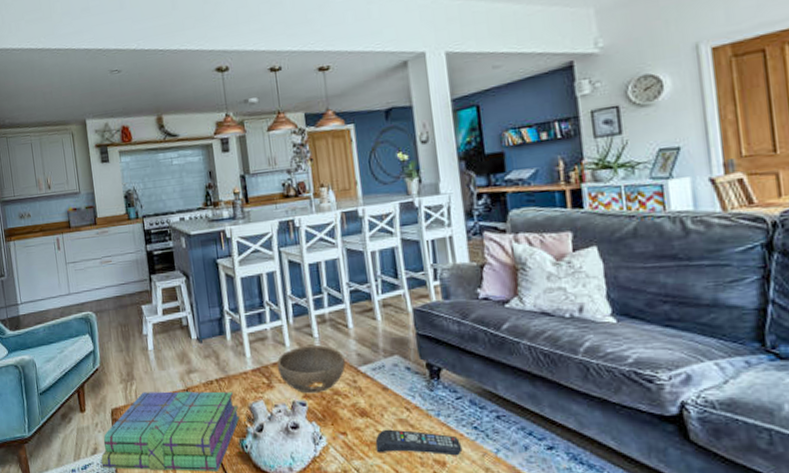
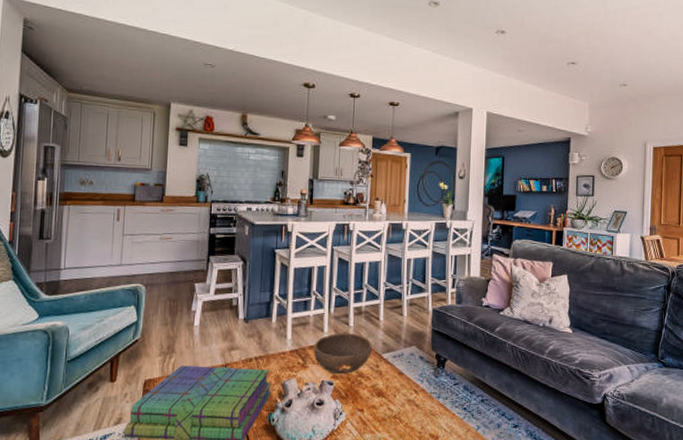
remote control: present [375,429,463,456] -> none [385,408,453,431]

